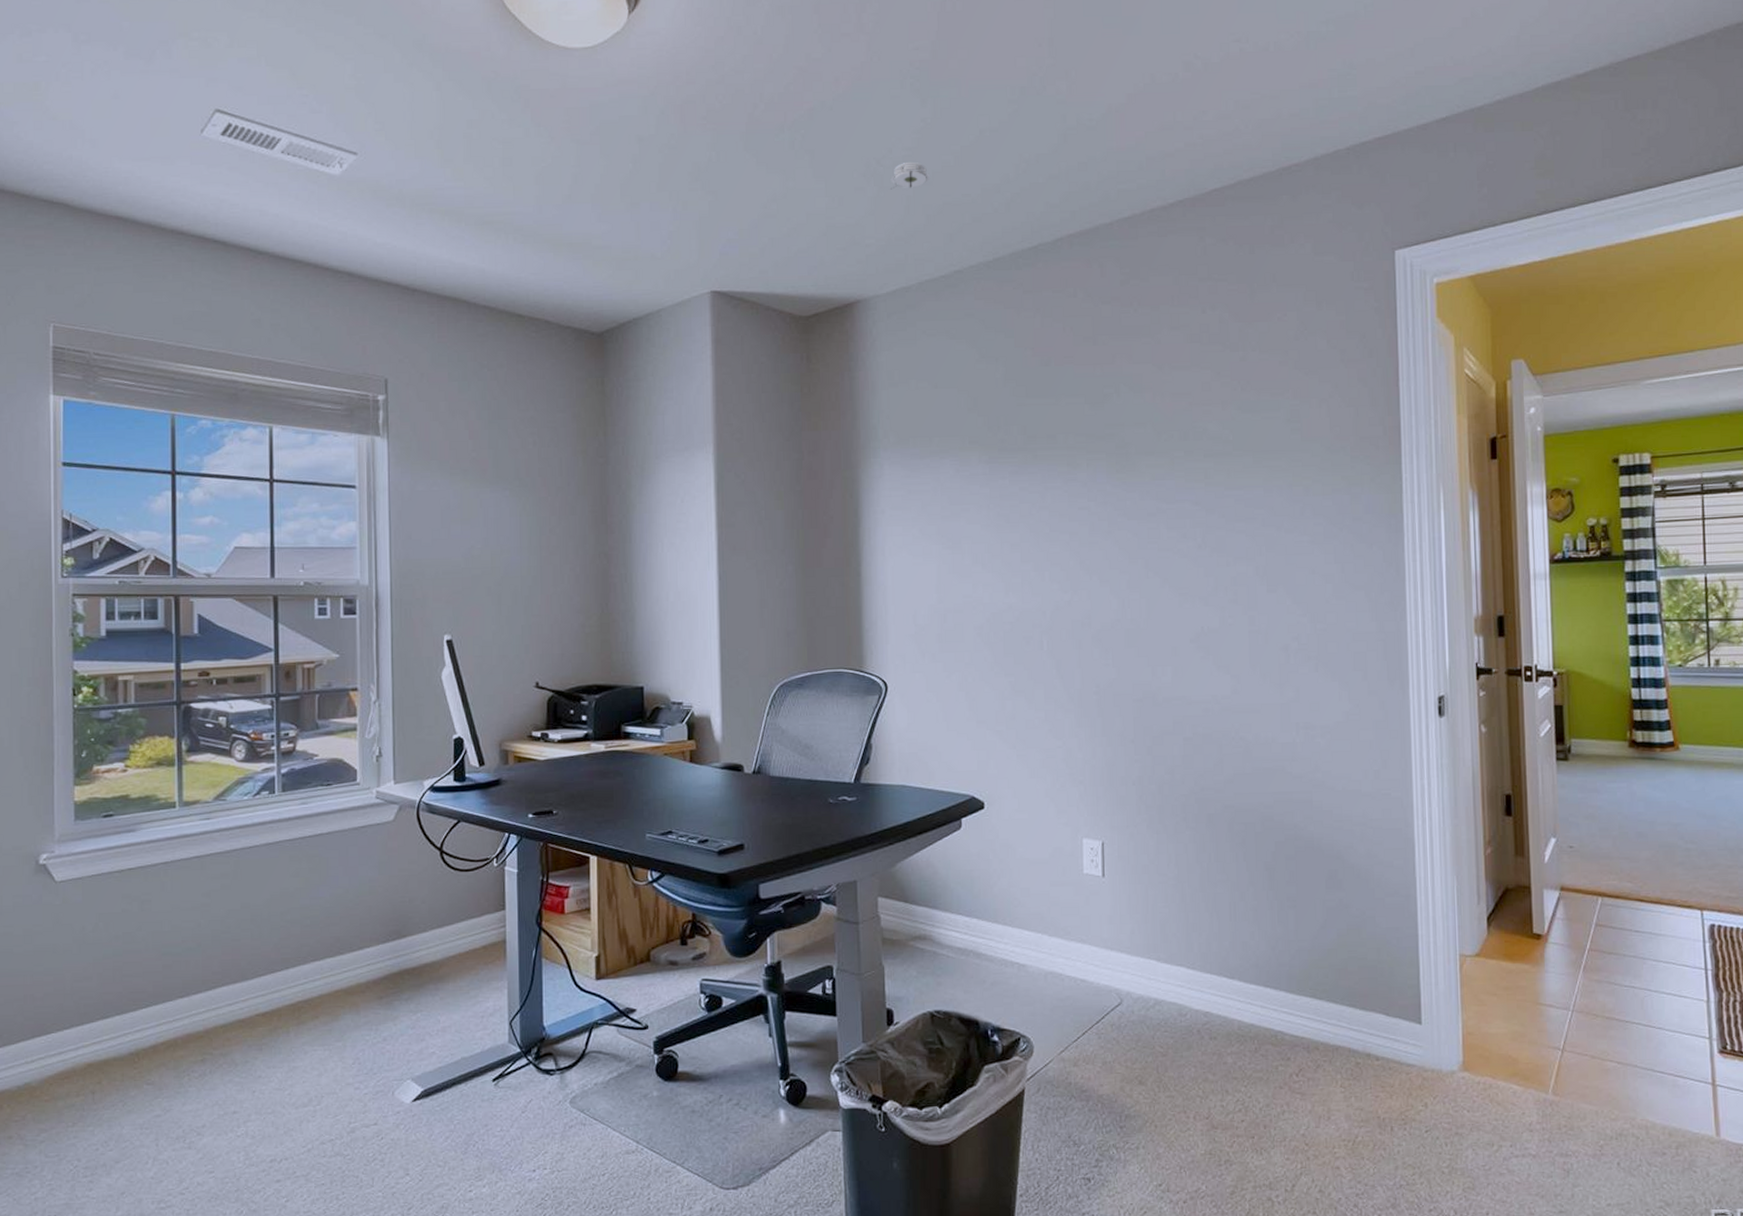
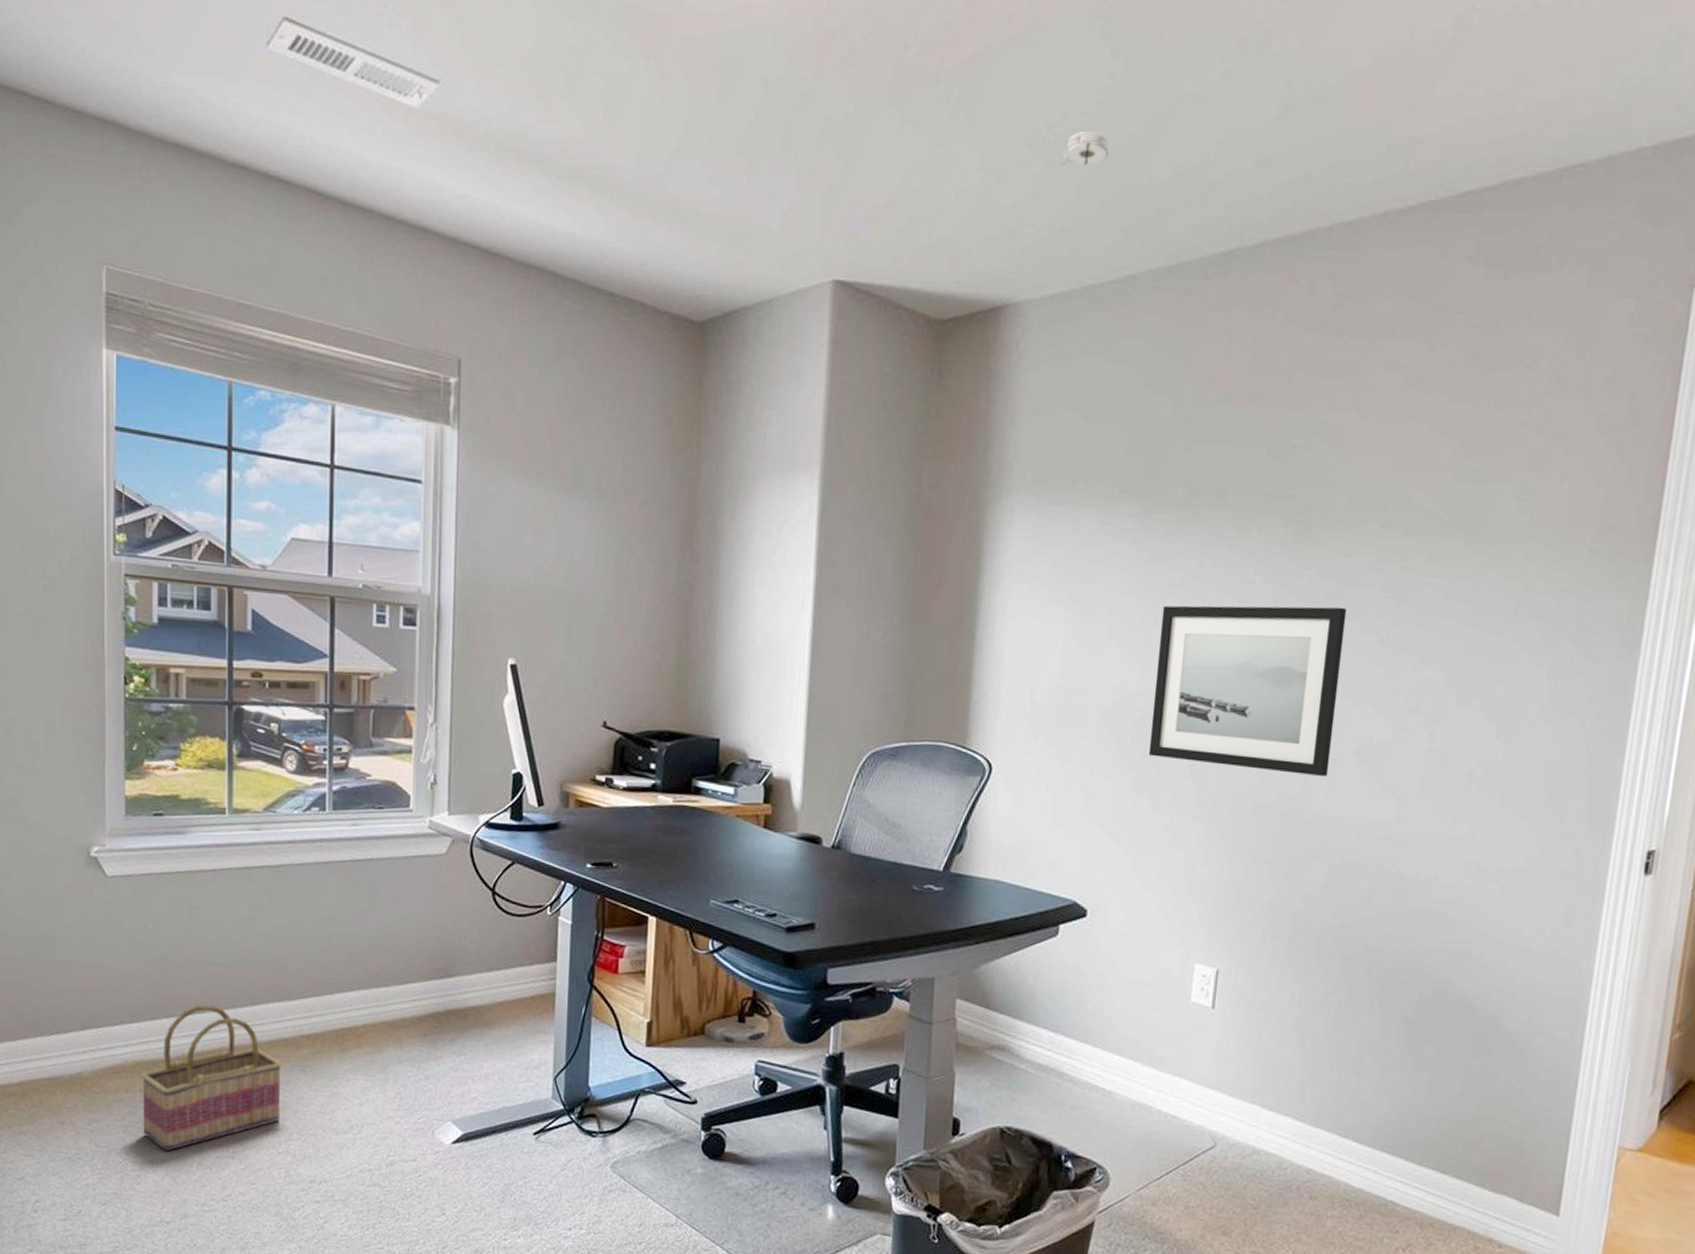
basket: none [93,995,239,1151] -> present [141,1004,282,1151]
wall art: none [1016,521,1172,664] -> present [1148,605,1347,777]

